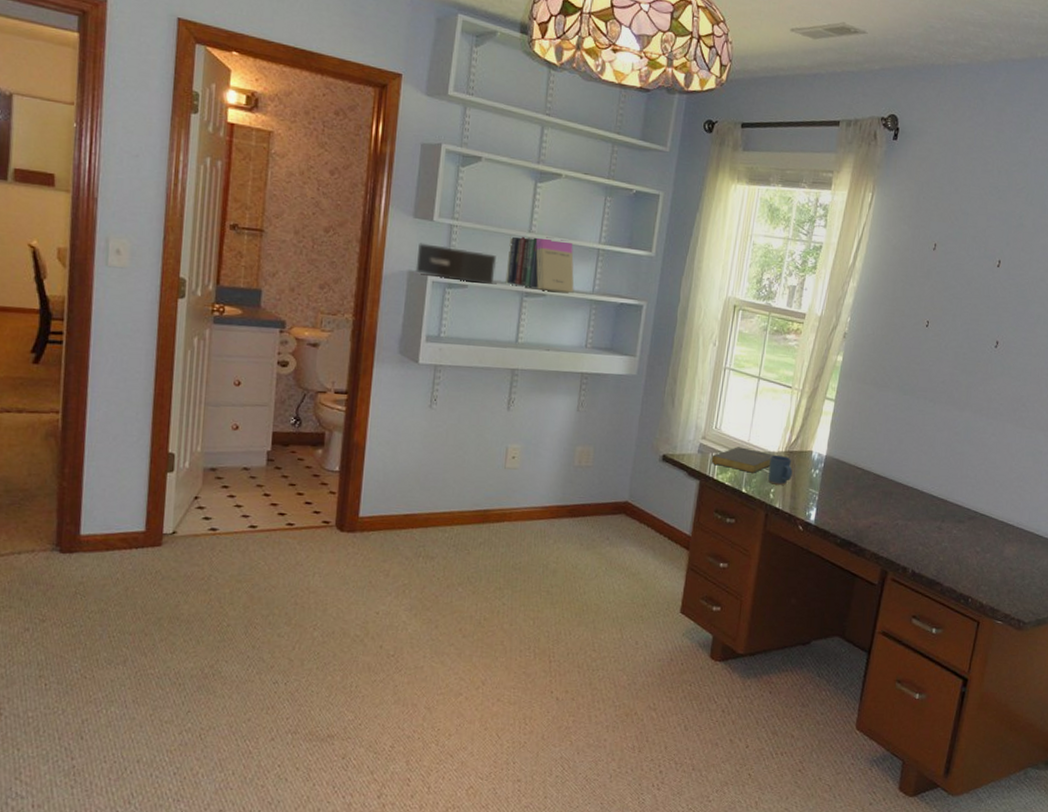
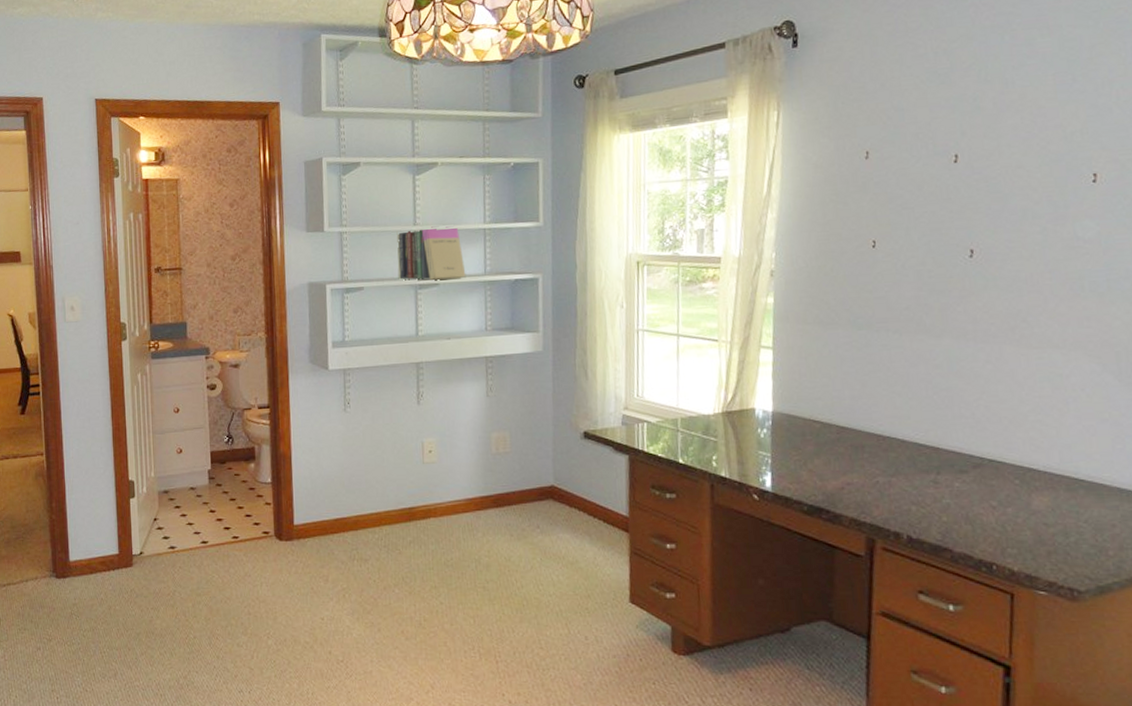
box: present [415,243,497,284] -> none [314,253,388,285]
book: present [711,447,774,473] -> none [638,413,710,441]
mug: present [768,454,793,485] -> none [705,417,735,451]

